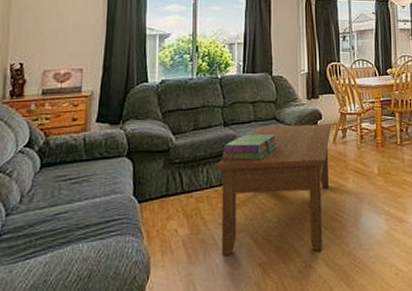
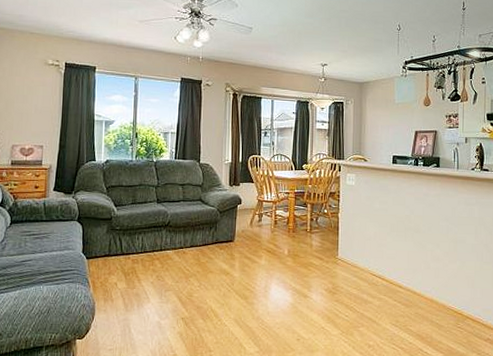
coffee table: present [215,123,331,255] -> none [149,206,249,313]
stack of books: present [222,134,277,161] -> none [154,211,201,234]

